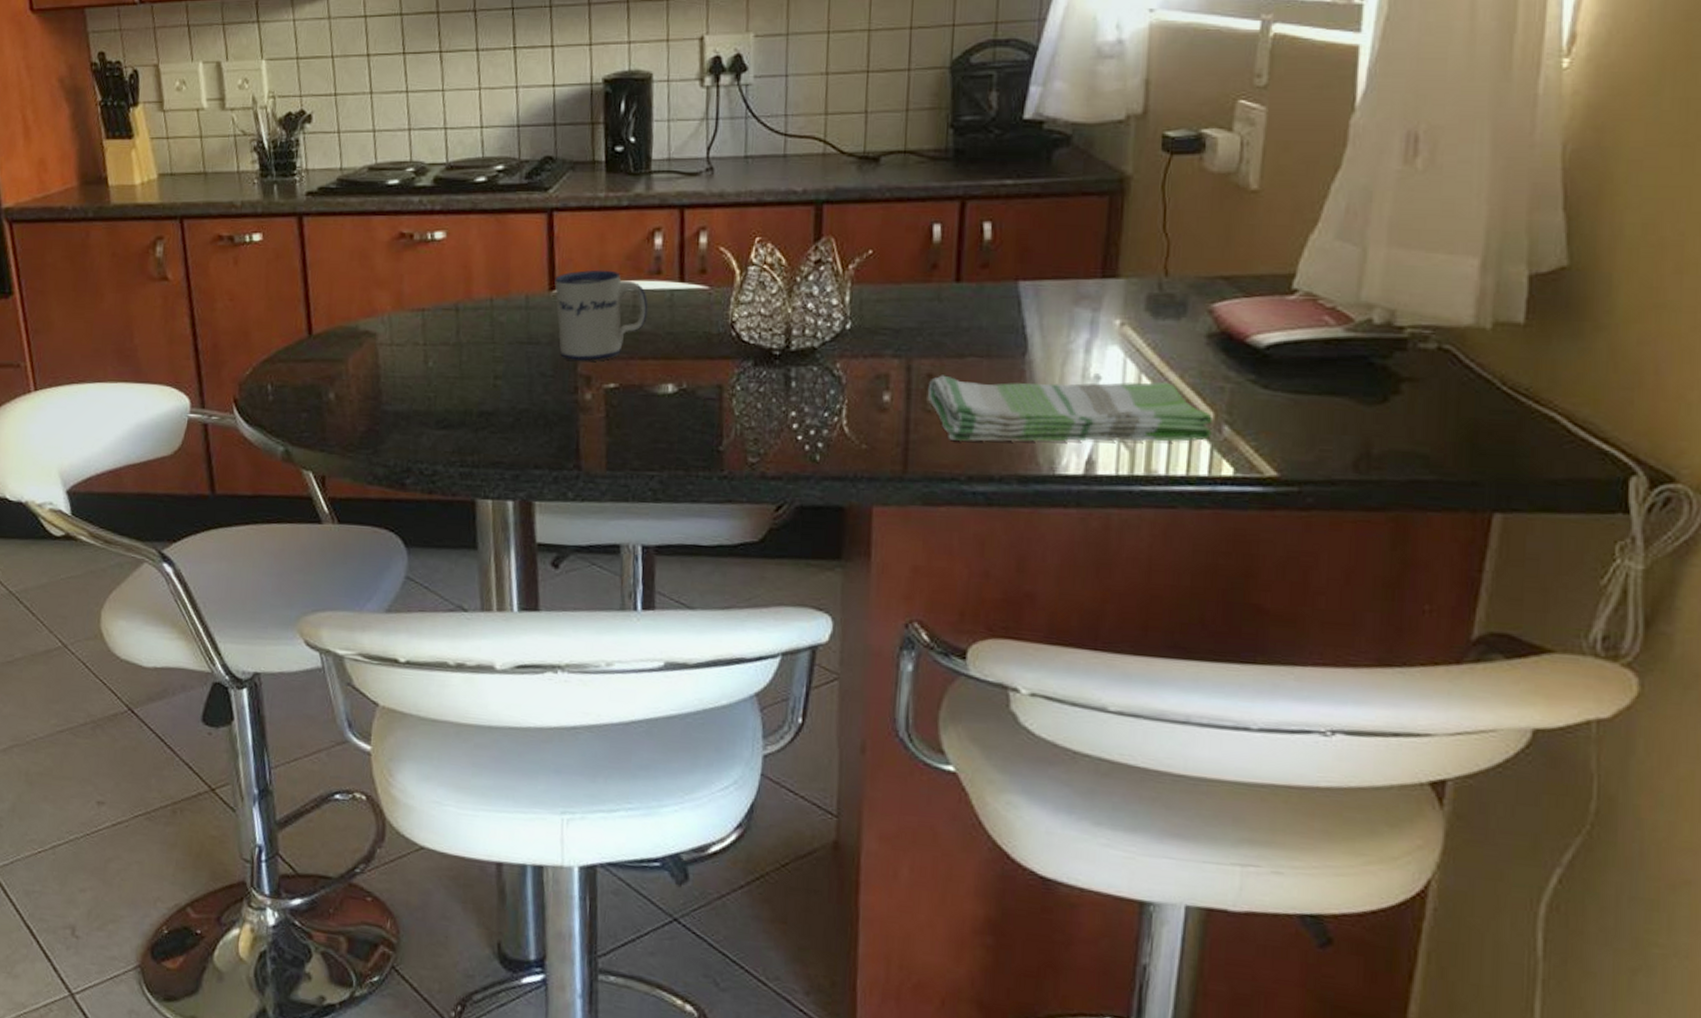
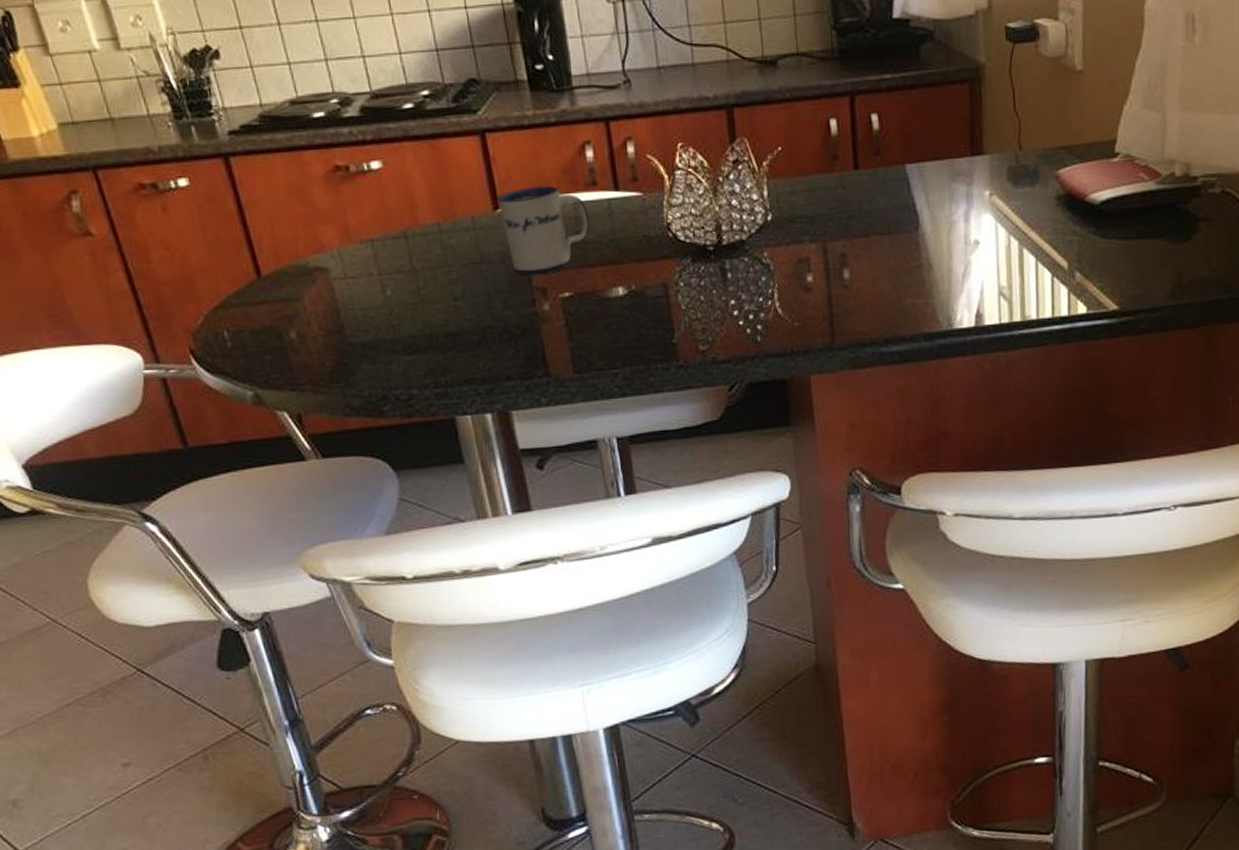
dish towel: present [927,375,1213,442] -> none [842,240,1068,310]

